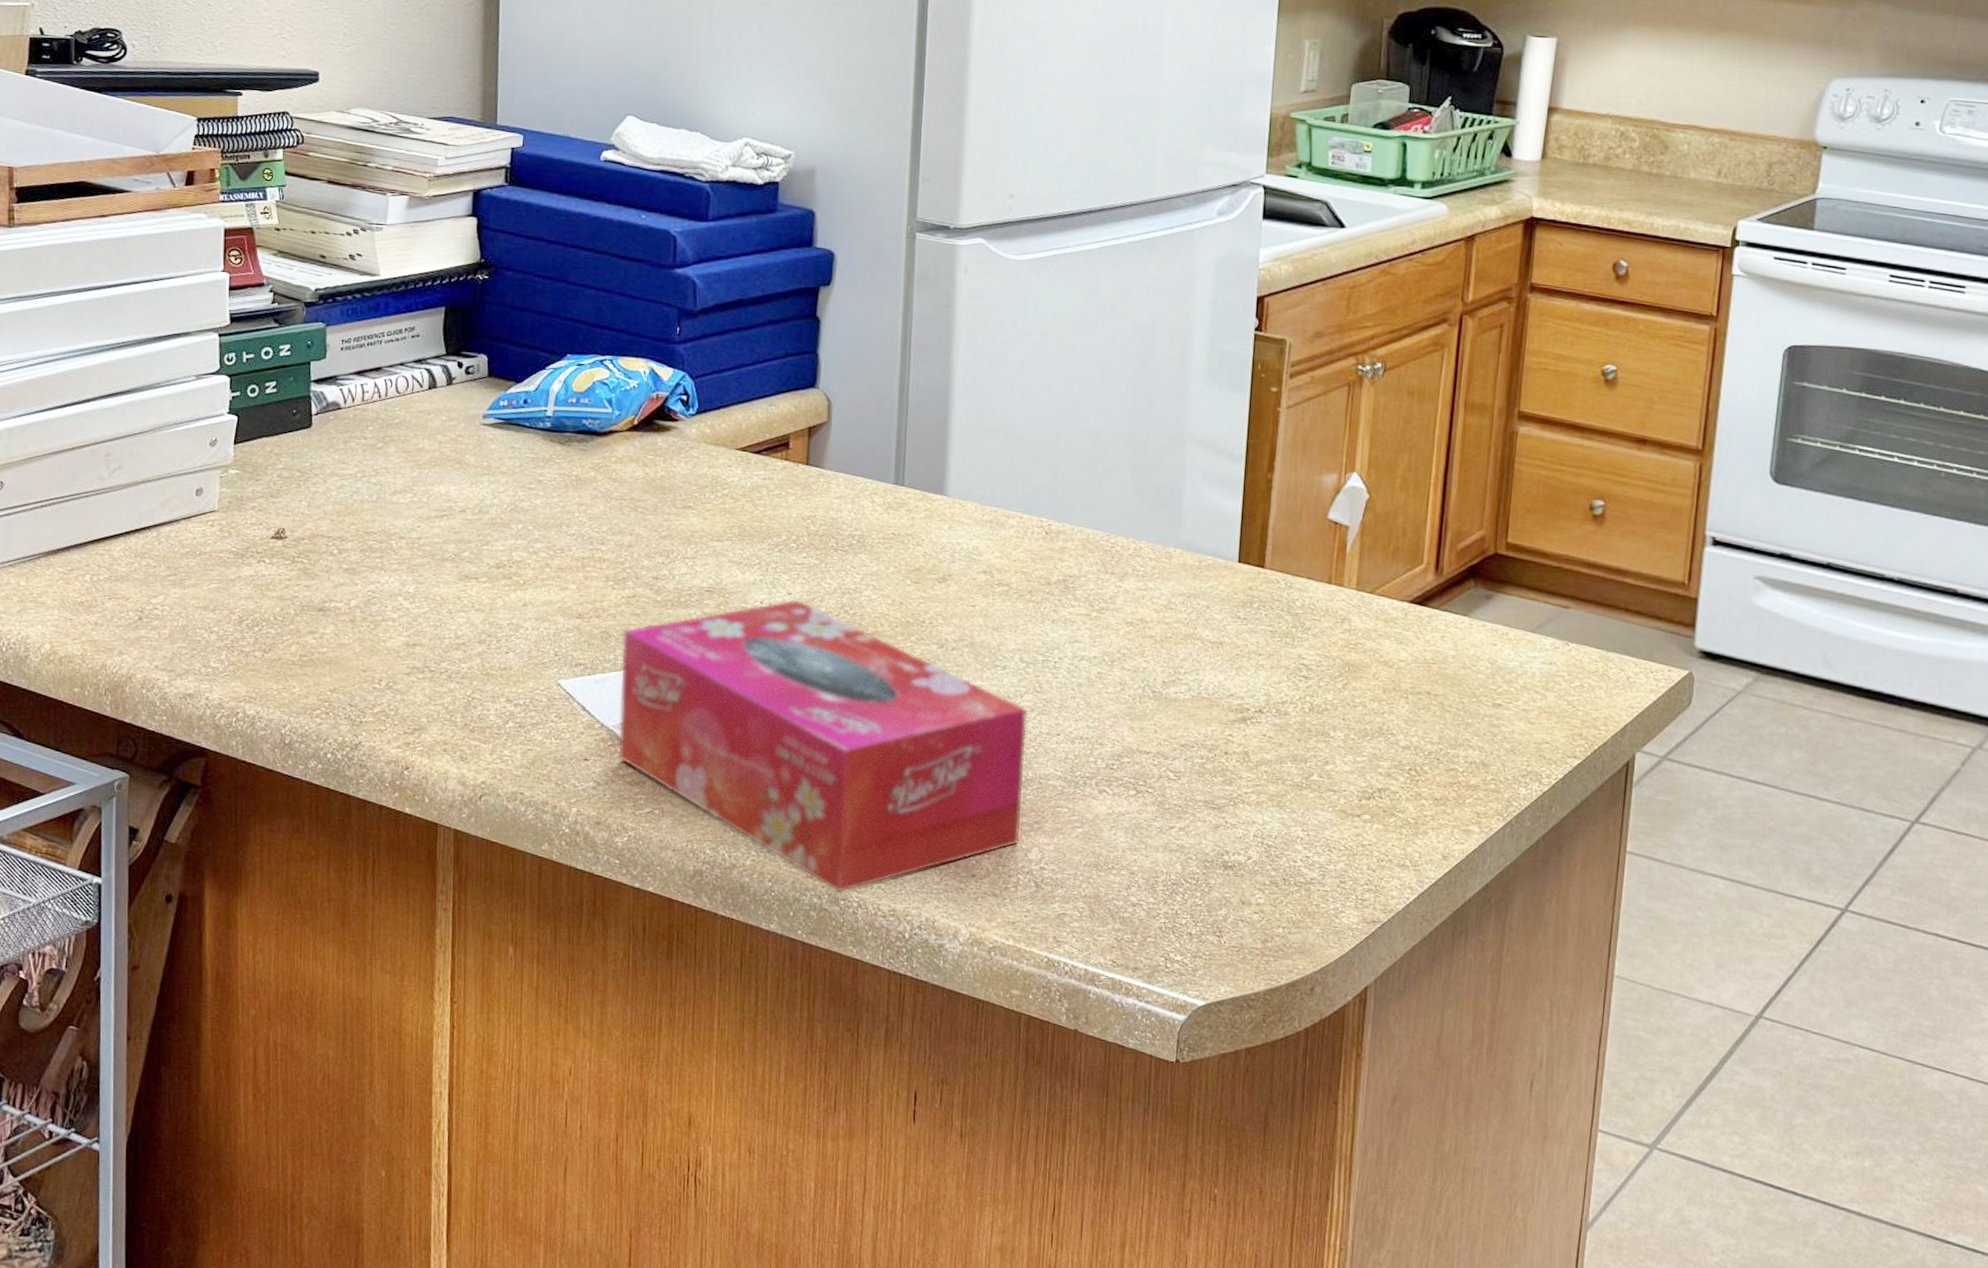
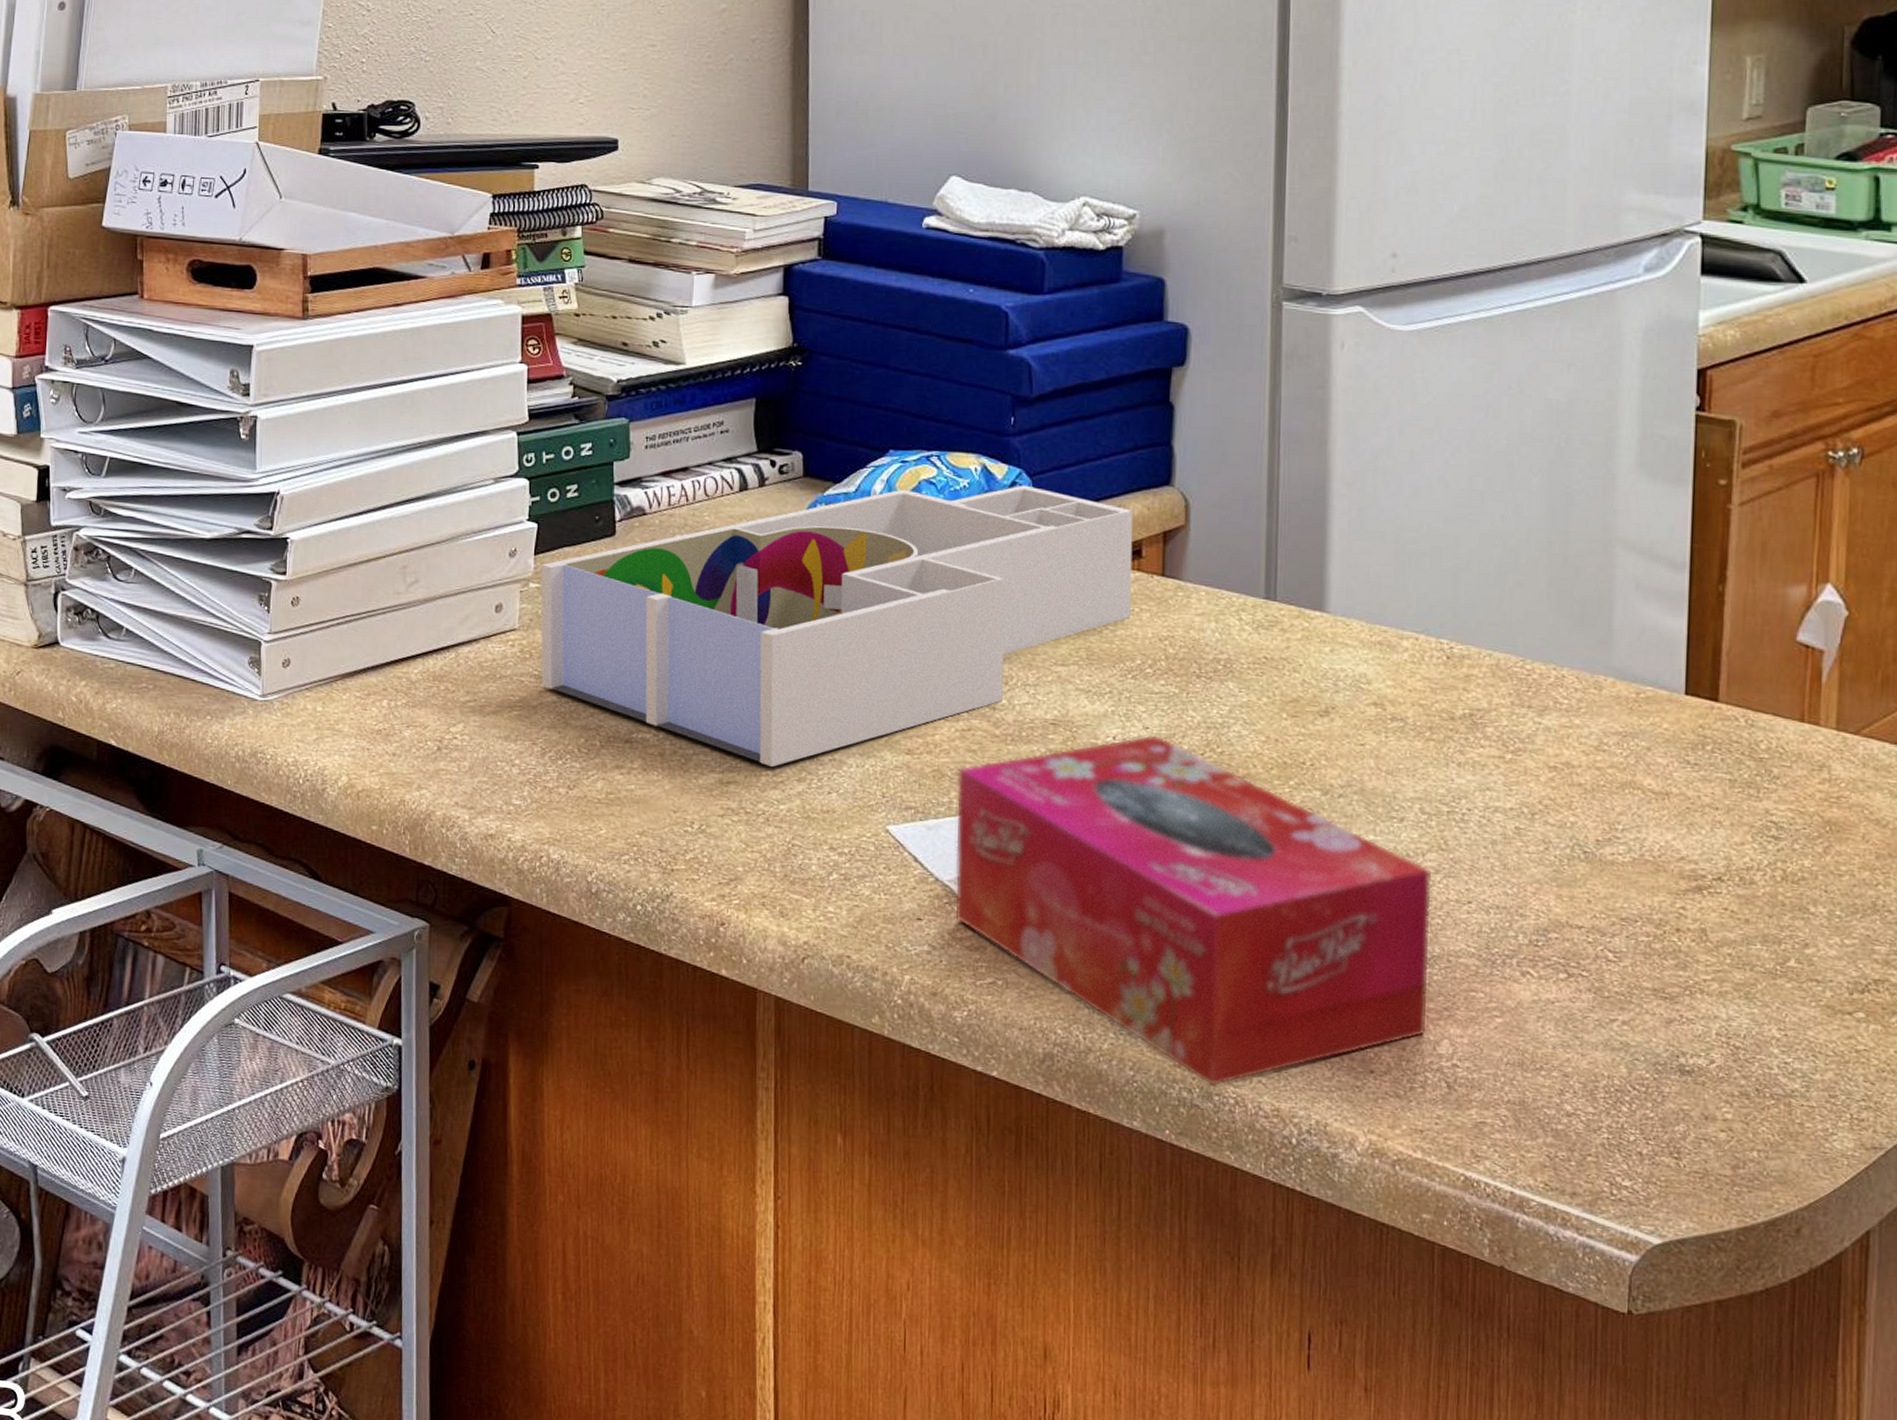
desk organizer: none [239,386,782,630] -> present [540,485,1133,767]

